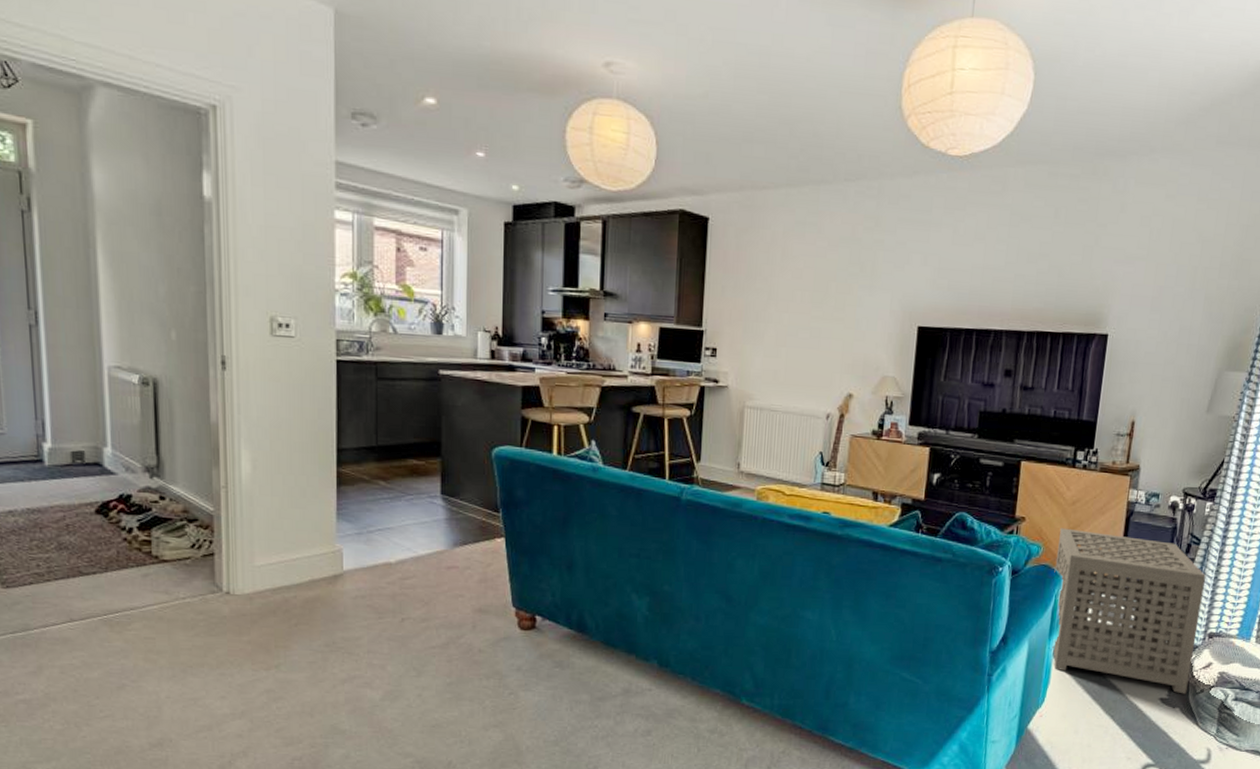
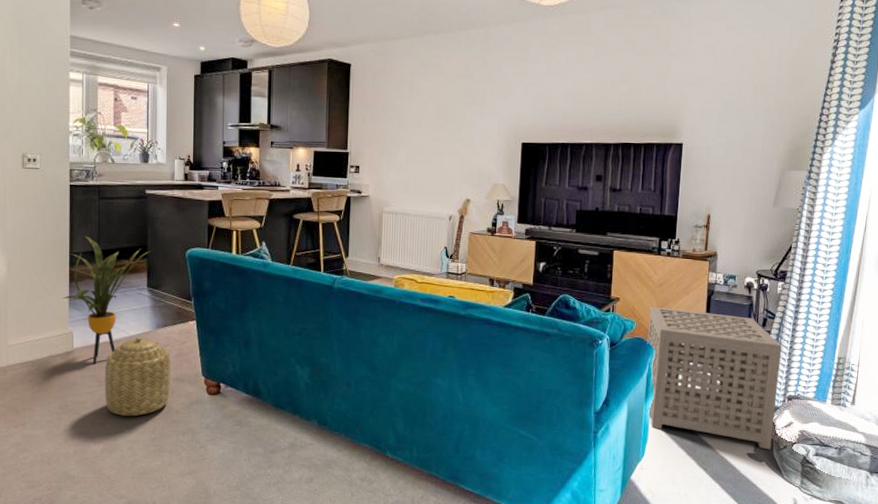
house plant: none [328,426,447,592] -> present [62,235,152,365]
basket: none [384,557,472,656] -> present [104,337,171,417]

